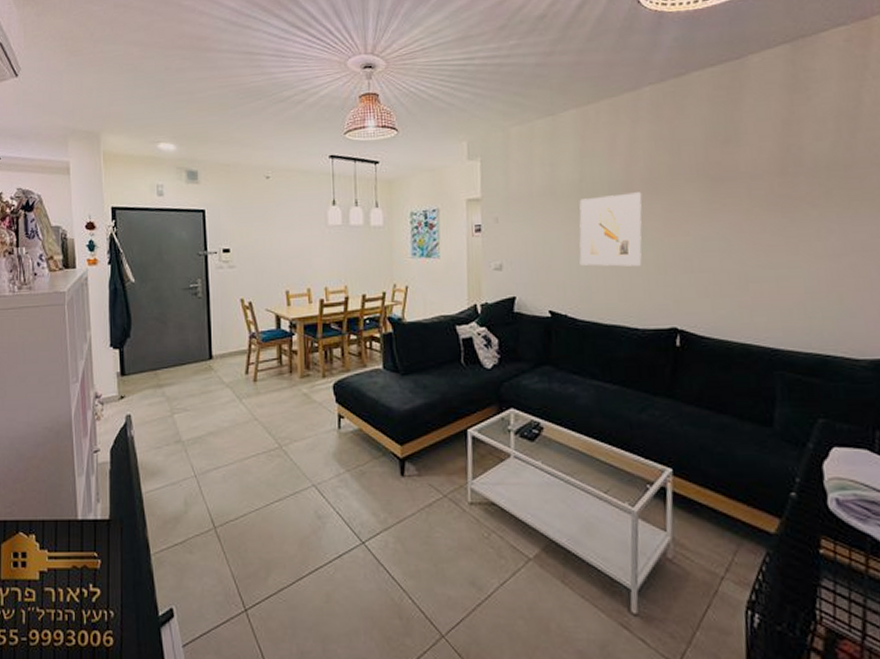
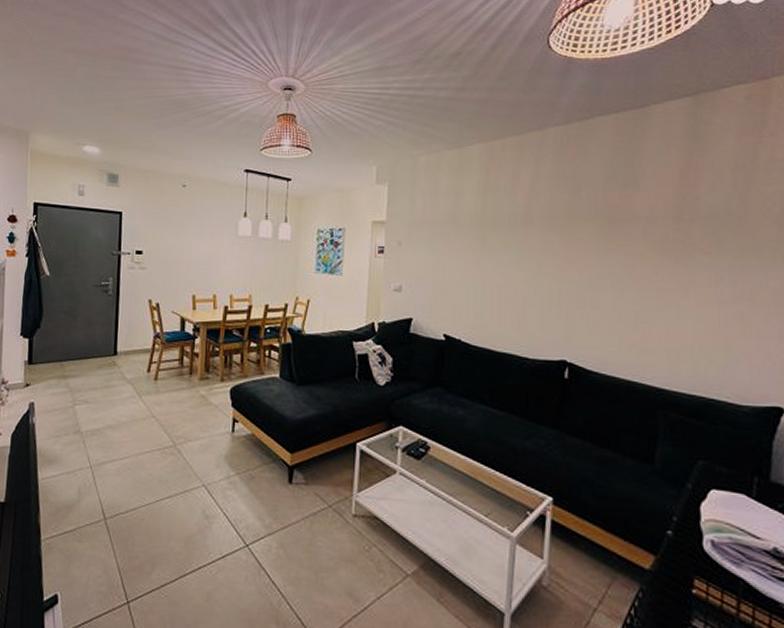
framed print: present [579,192,642,267] -> none [476,227,541,298]

